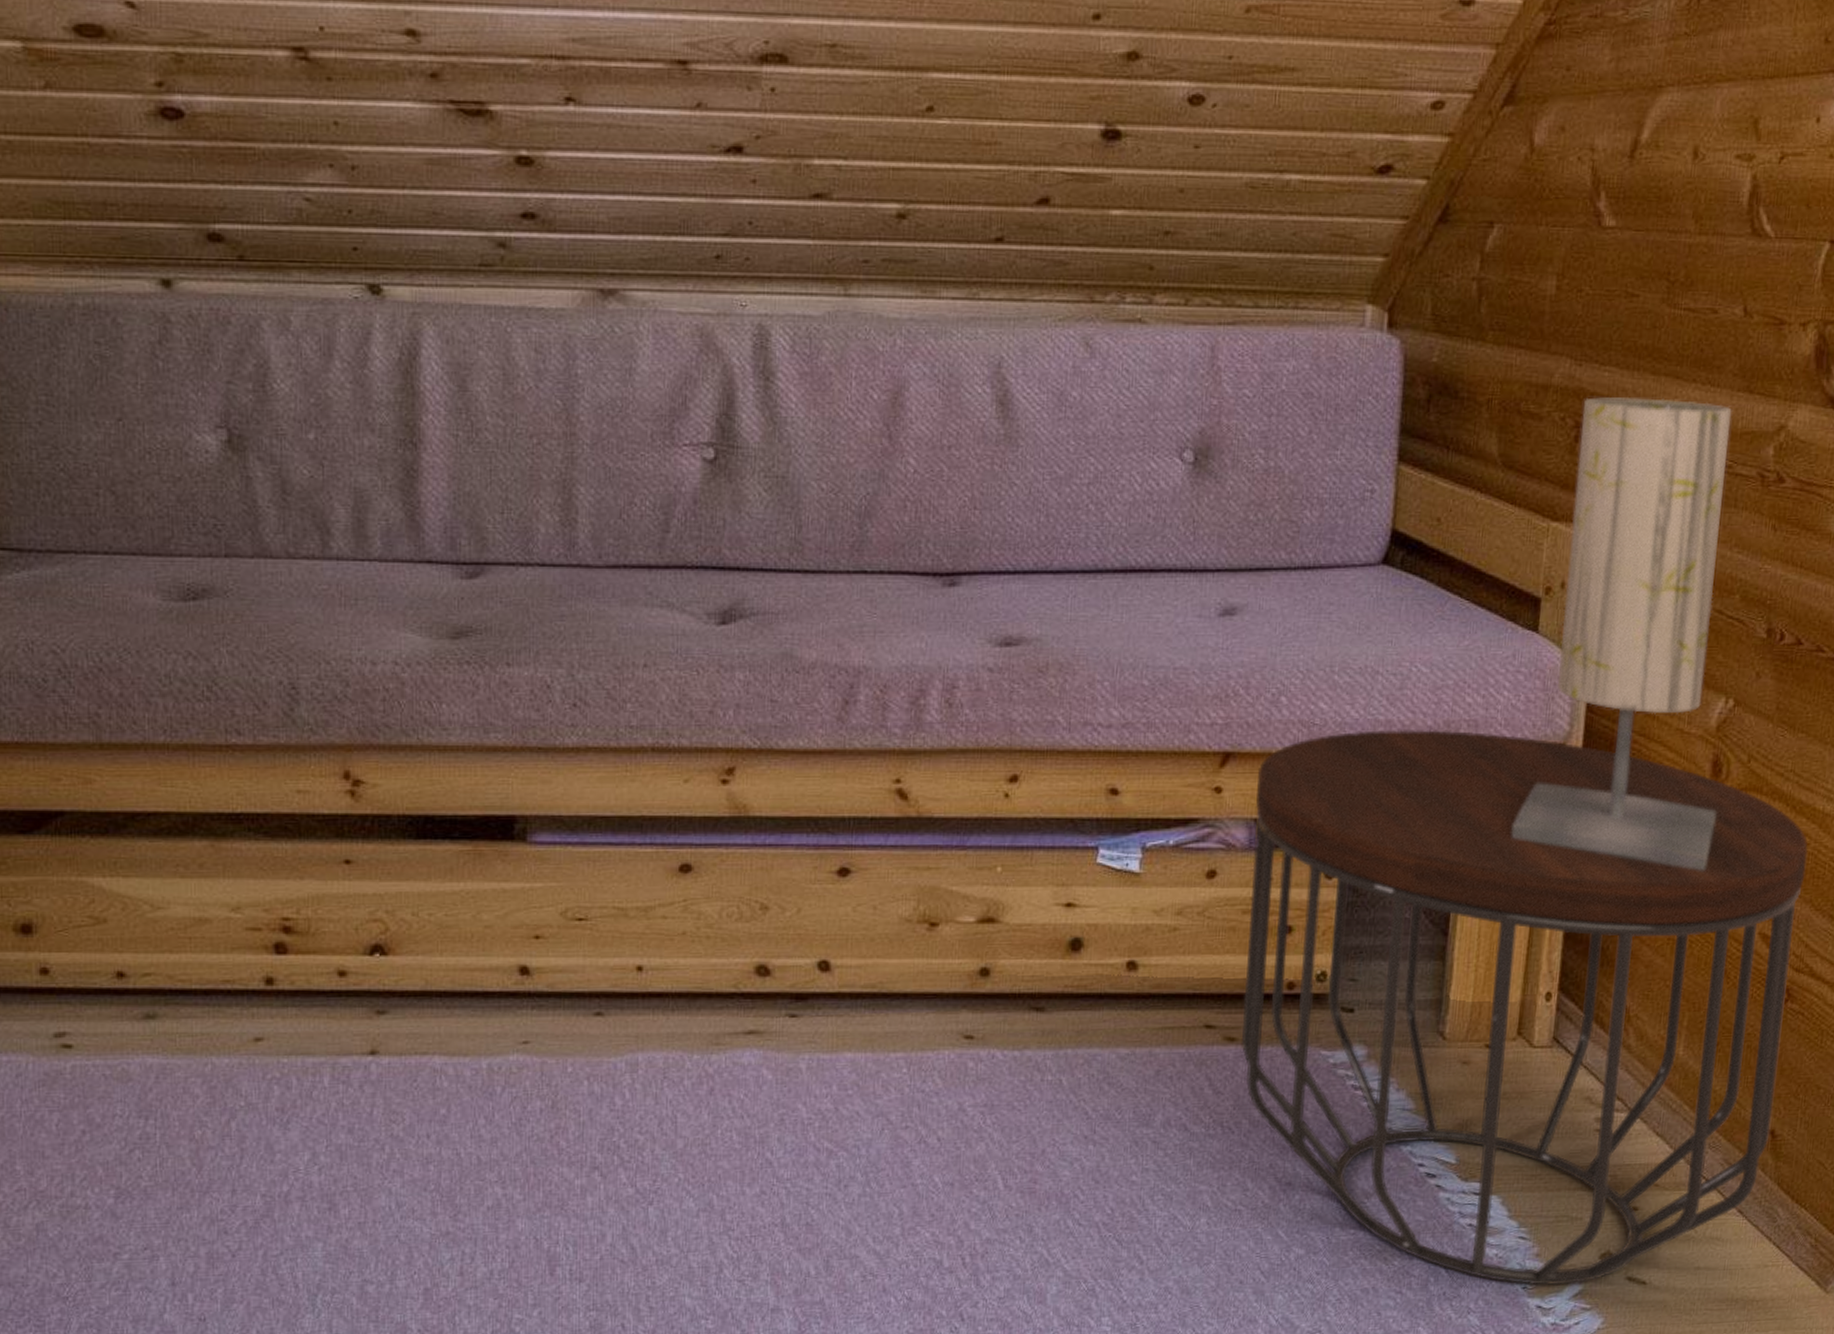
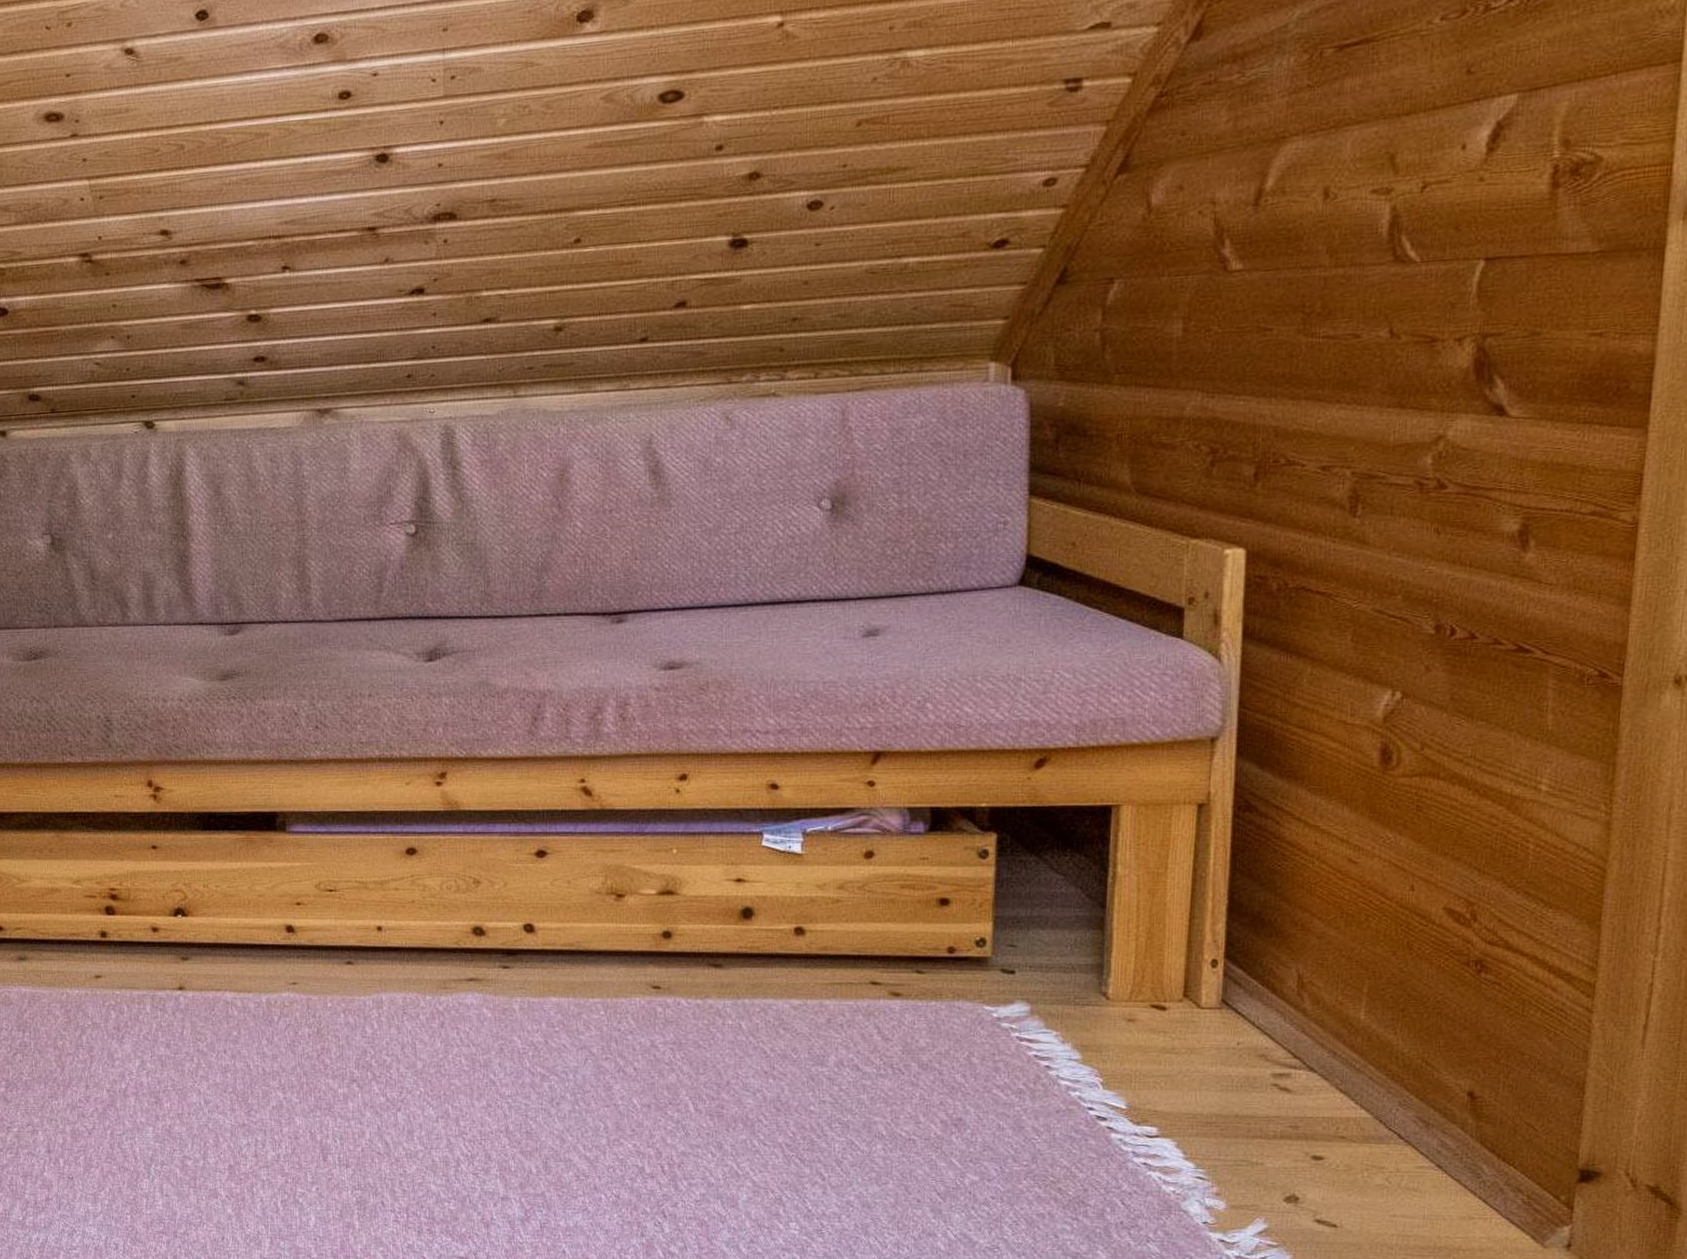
side table: present [1241,730,1808,1286] -> none [906,727,1496,1223]
table lamp: present [1511,397,1732,871] -> none [1166,420,1388,851]

